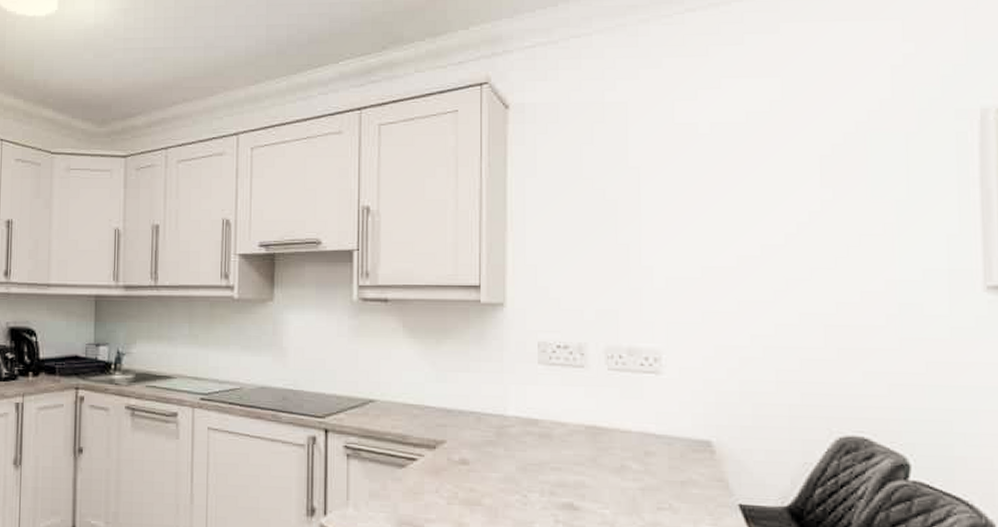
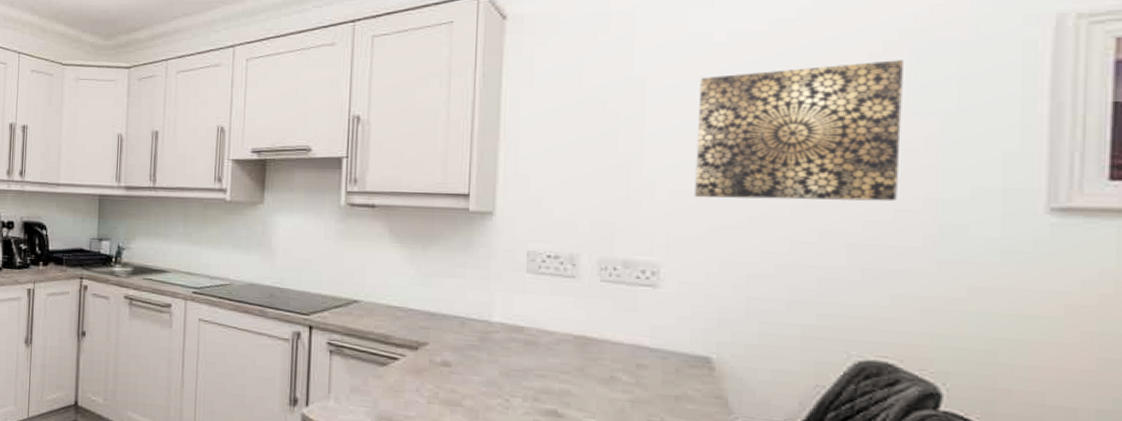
wall art: none [688,150,863,284] -> present [695,60,903,202]

